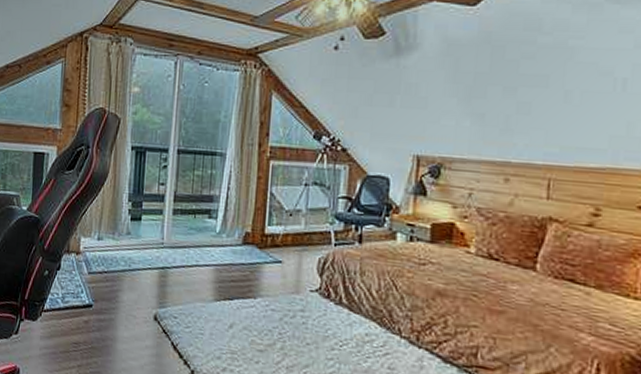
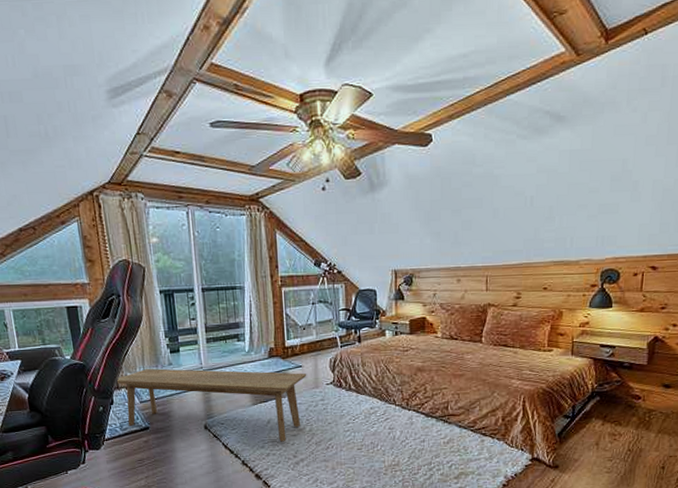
bench: none [69,234,287,357] -> present [117,368,307,442]

